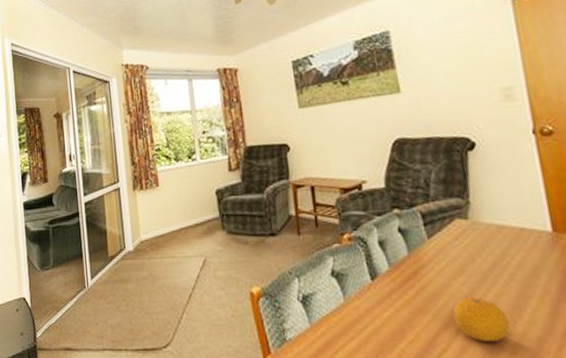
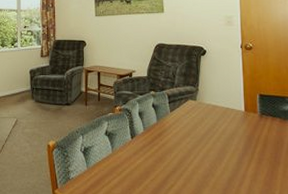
fruit: present [453,296,510,341] -> none [180,151,213,180]

